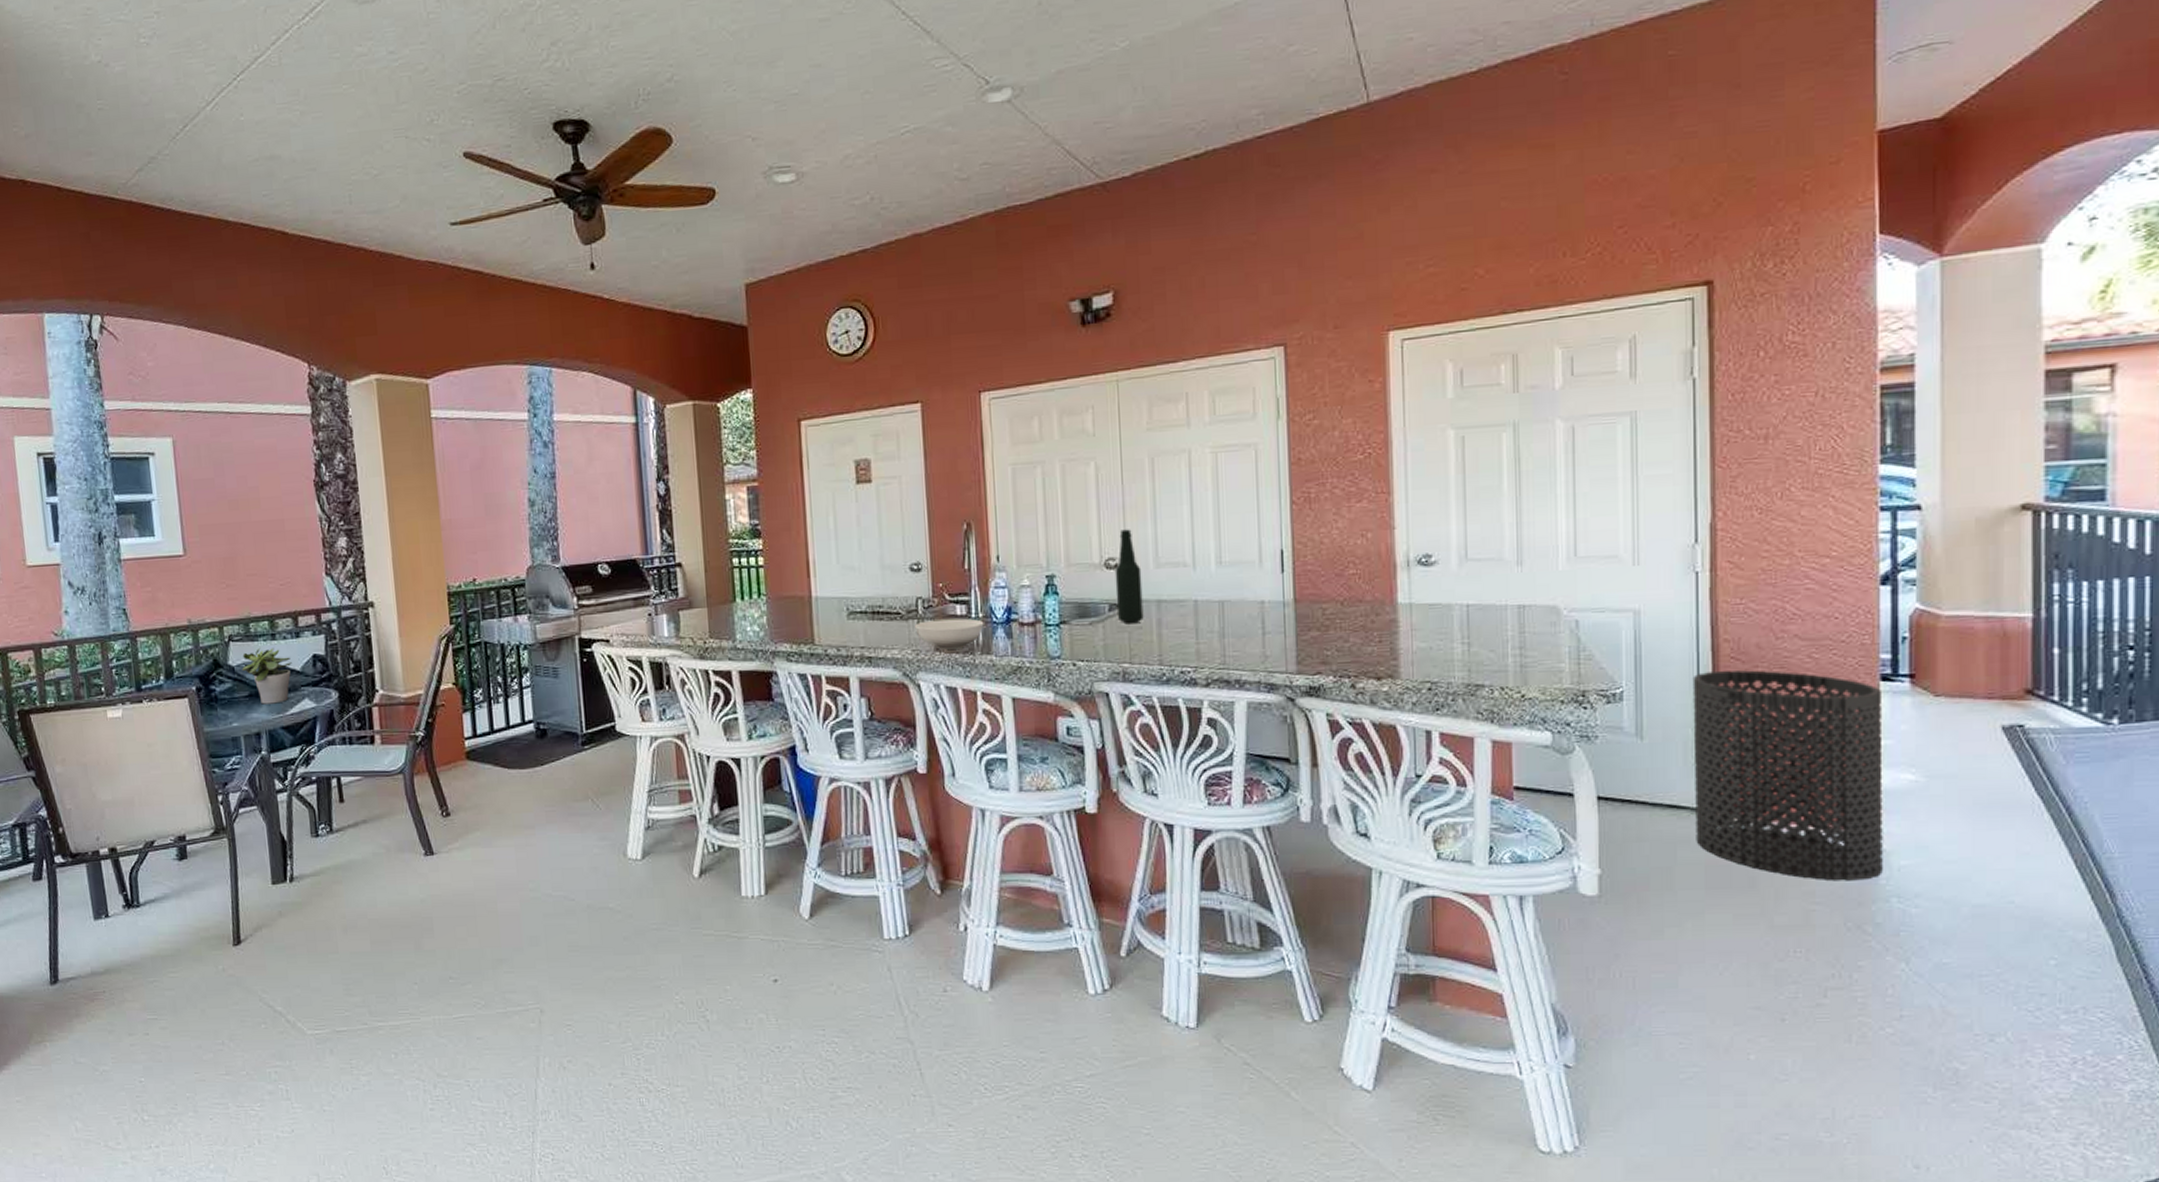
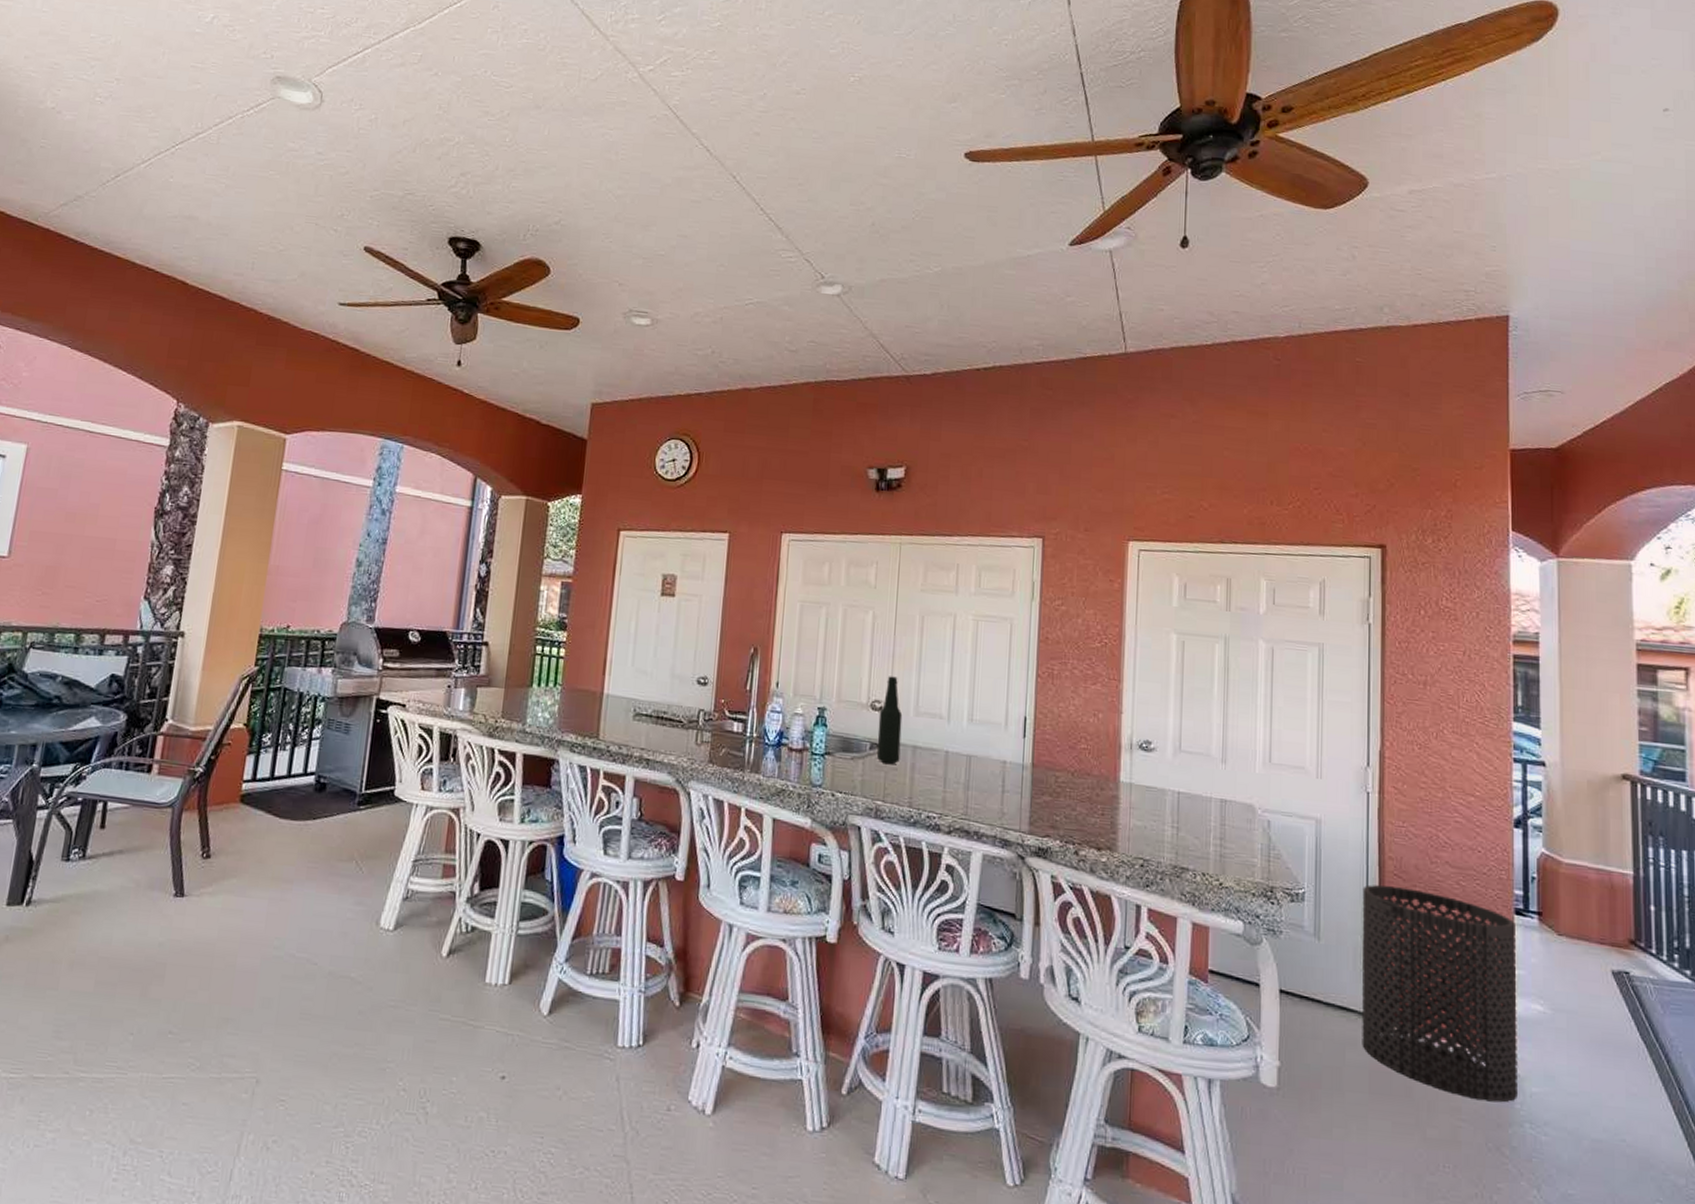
potted plant: present [241,647,292,704] -> none [35,658,88,718]
bowl: present [914,618,984,650] -> none [693,732,757,764]

